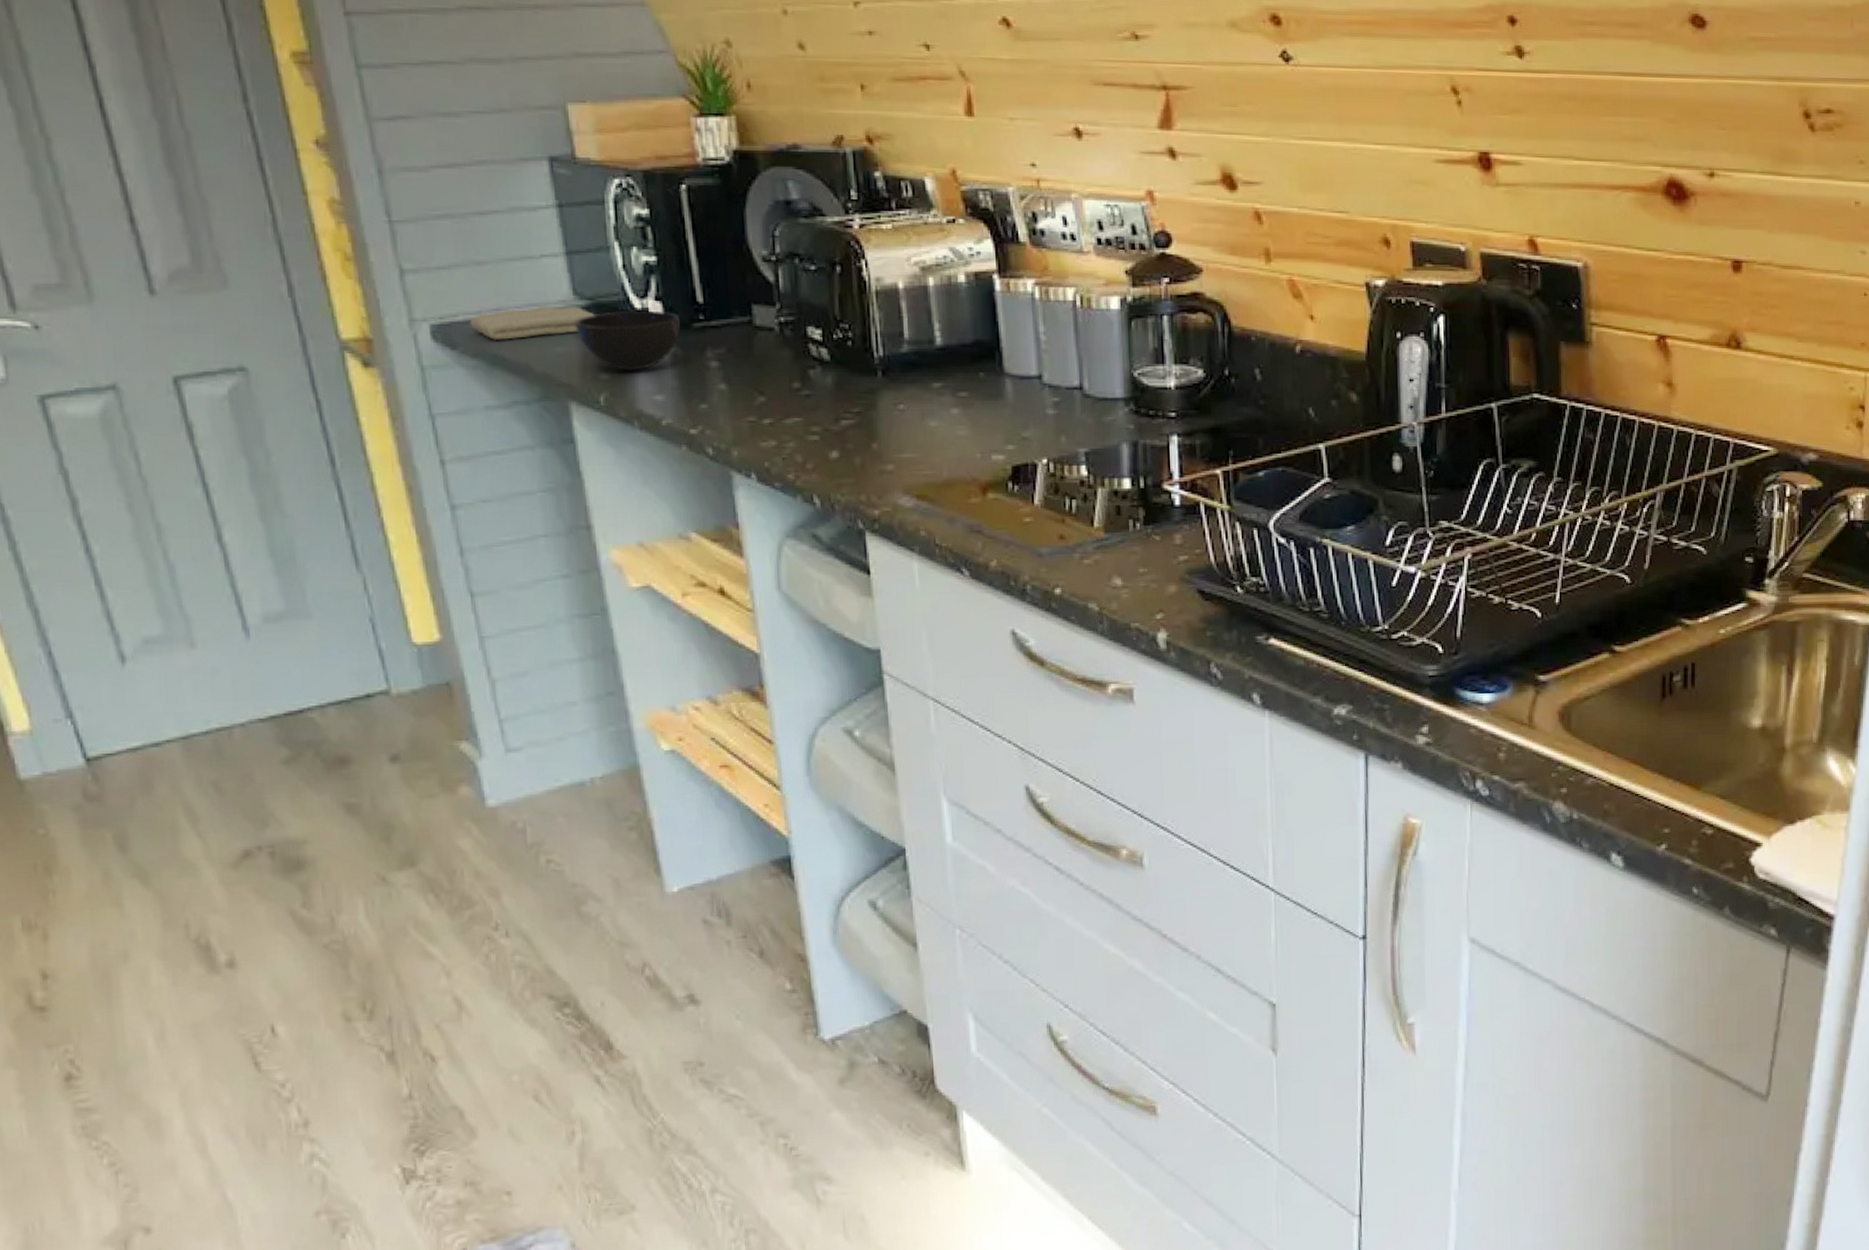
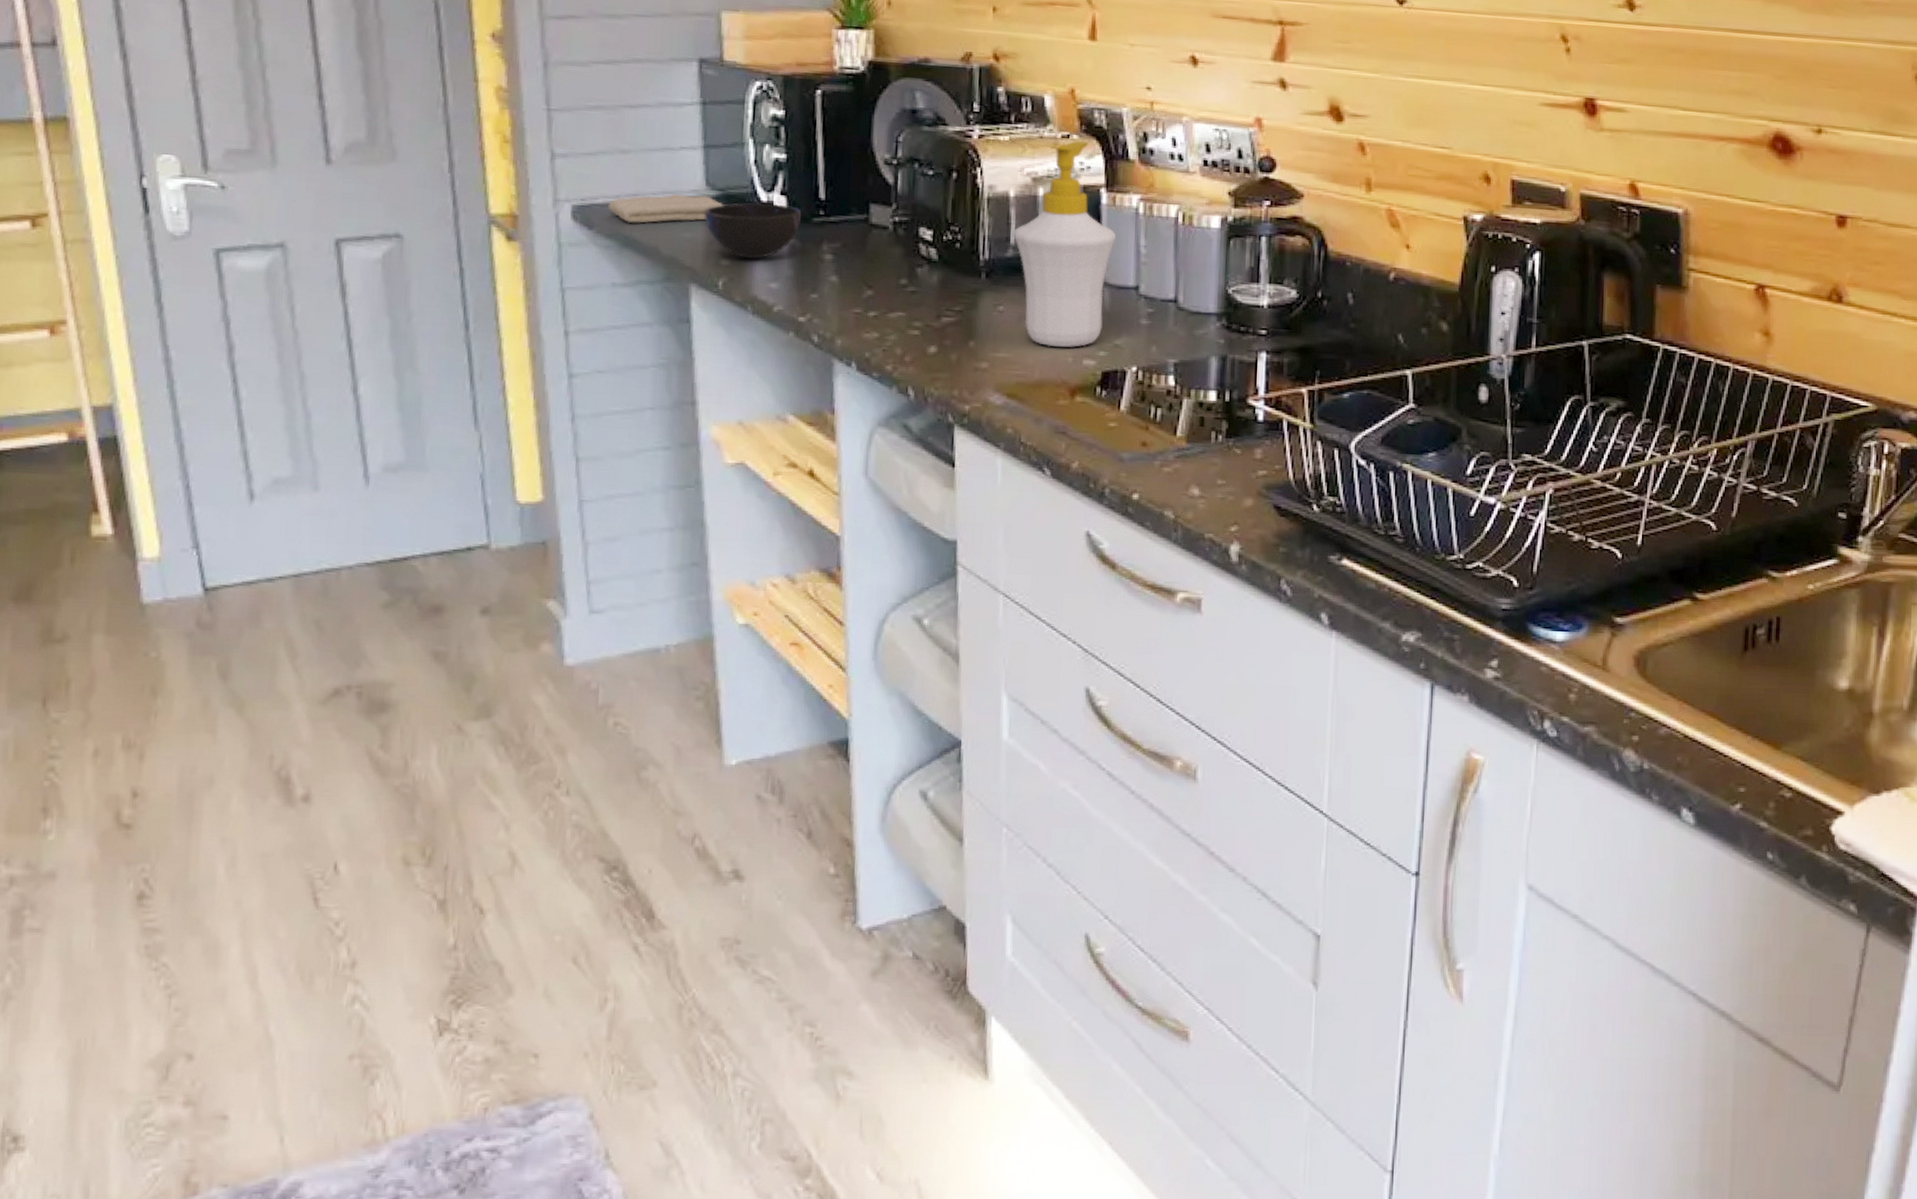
soap bottle: none [905,226,1014,443] -> present [1012,141,1117,347]

